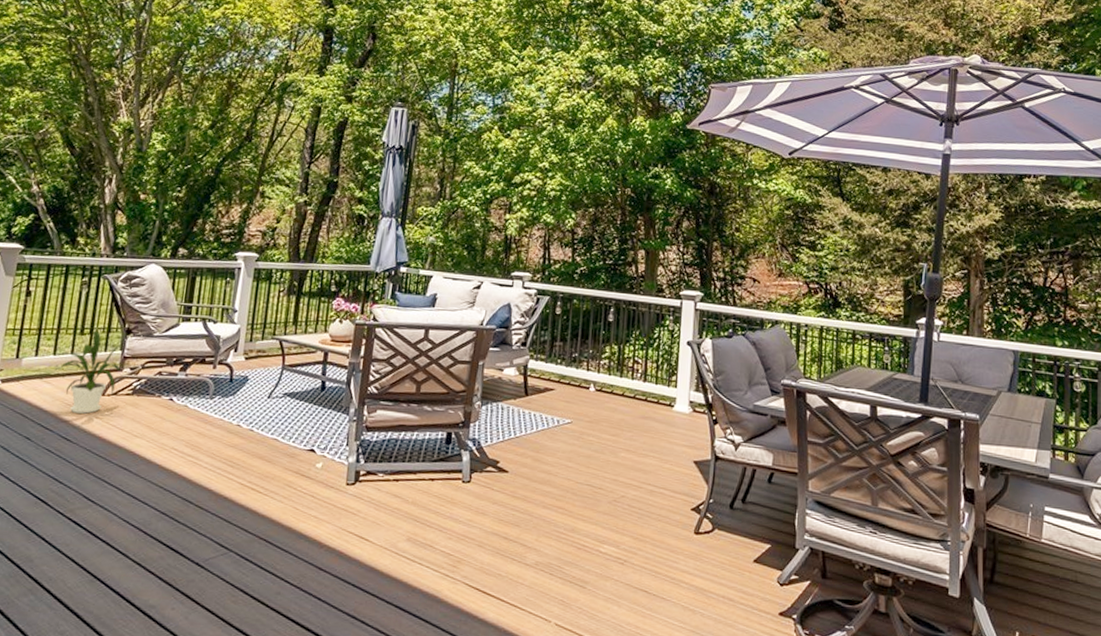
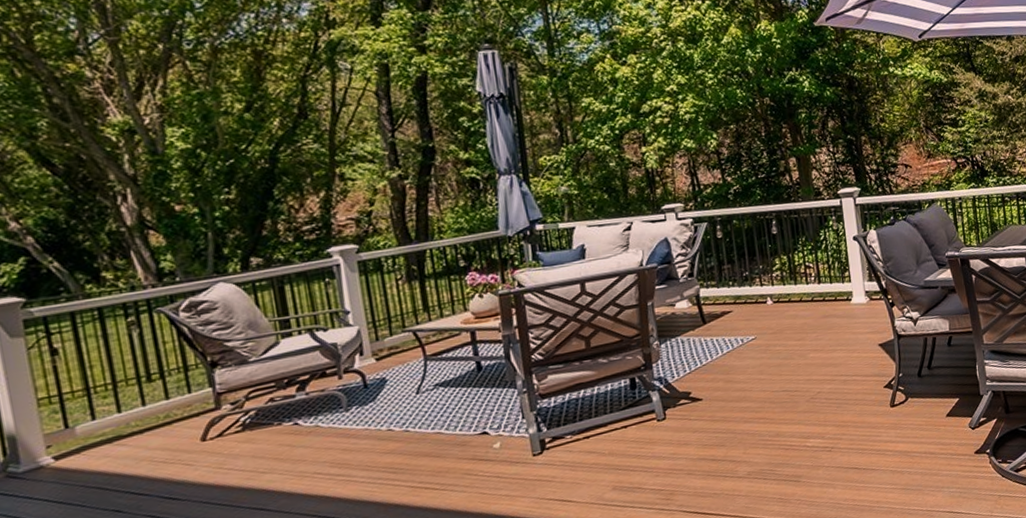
house plant: present [54,330,122,414] -> none [119,372,219,469]

